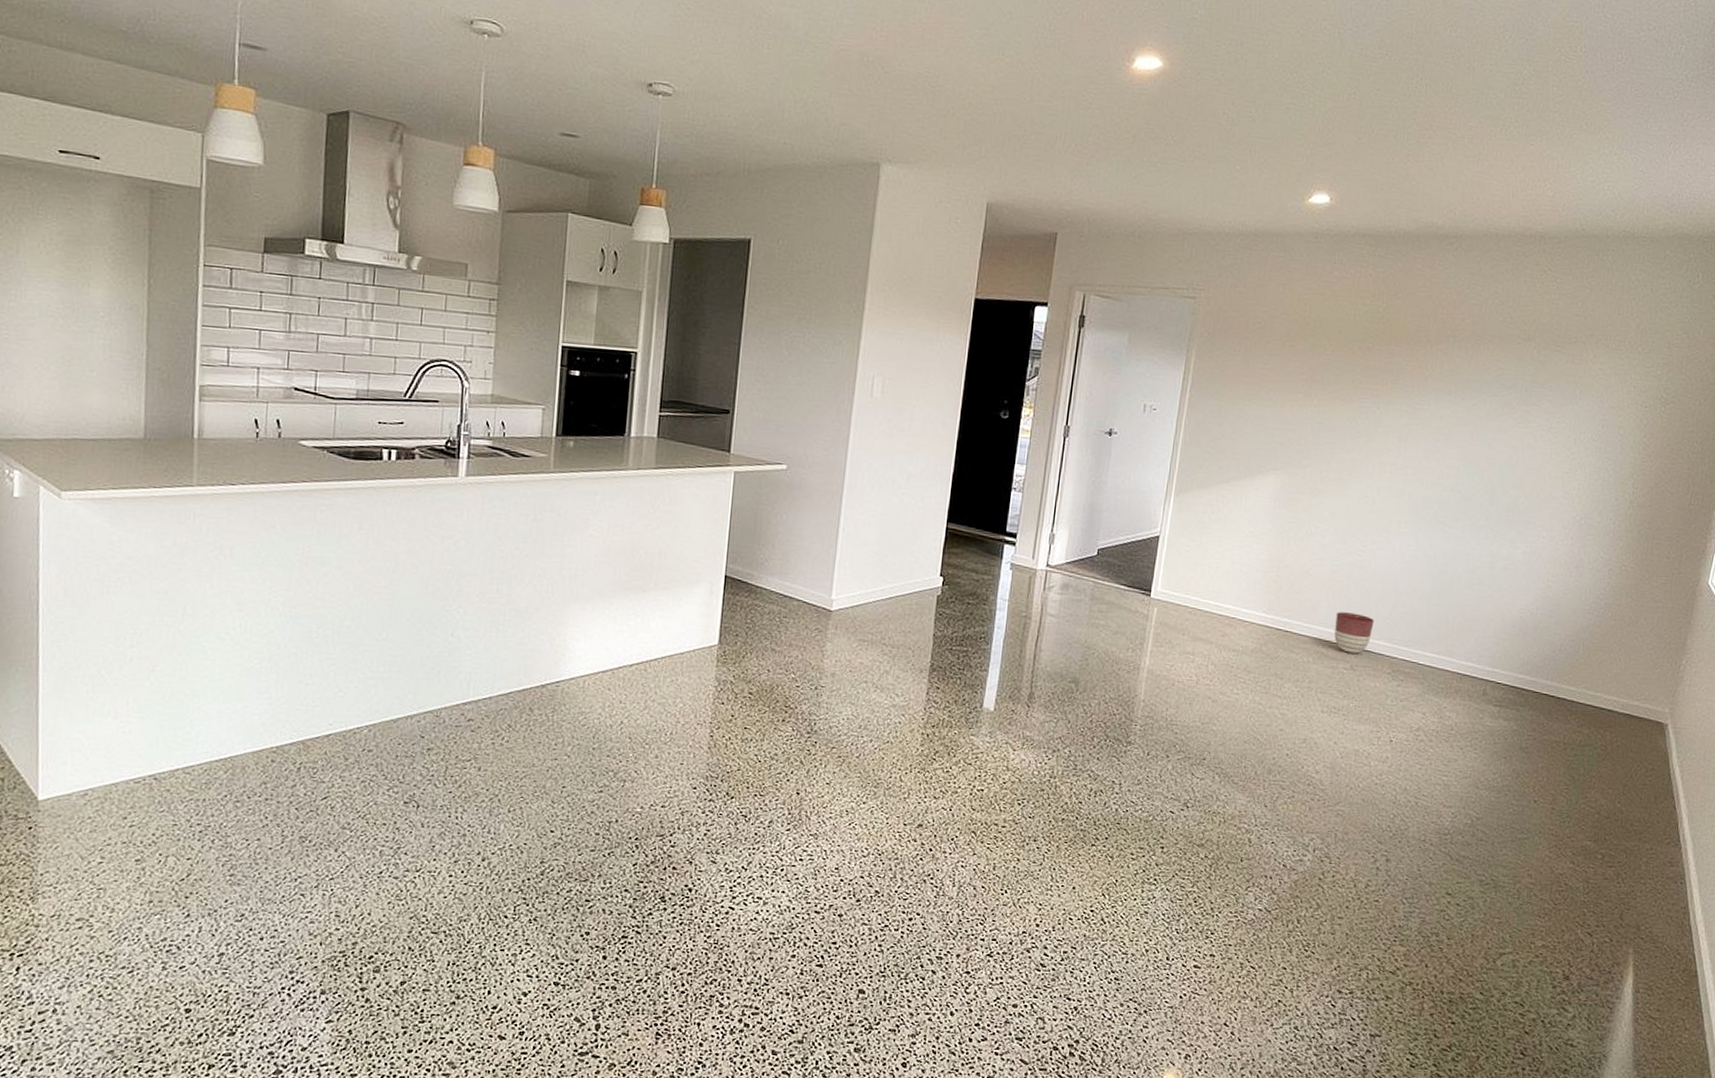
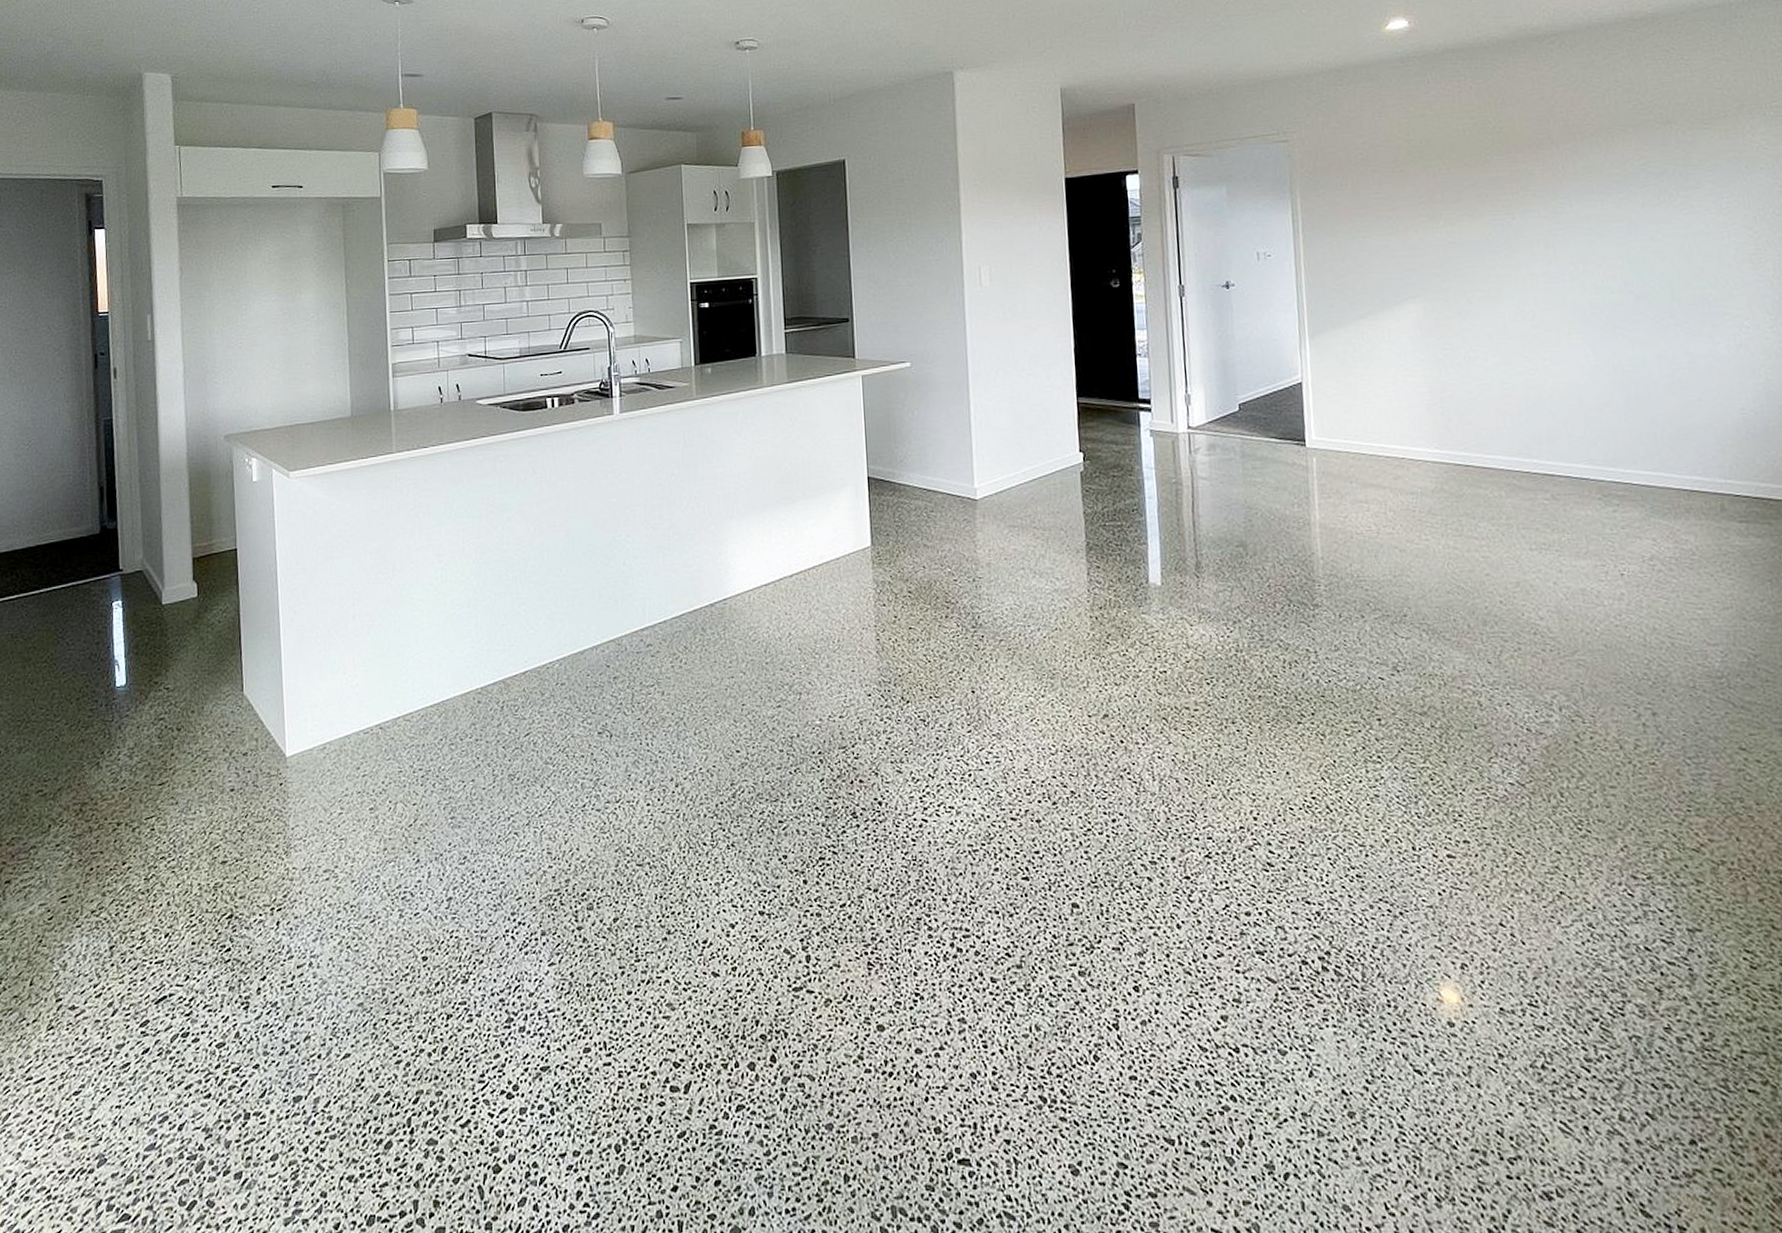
planter: present [1334,612,1374,654] -> none [1520,437,1568,481]

